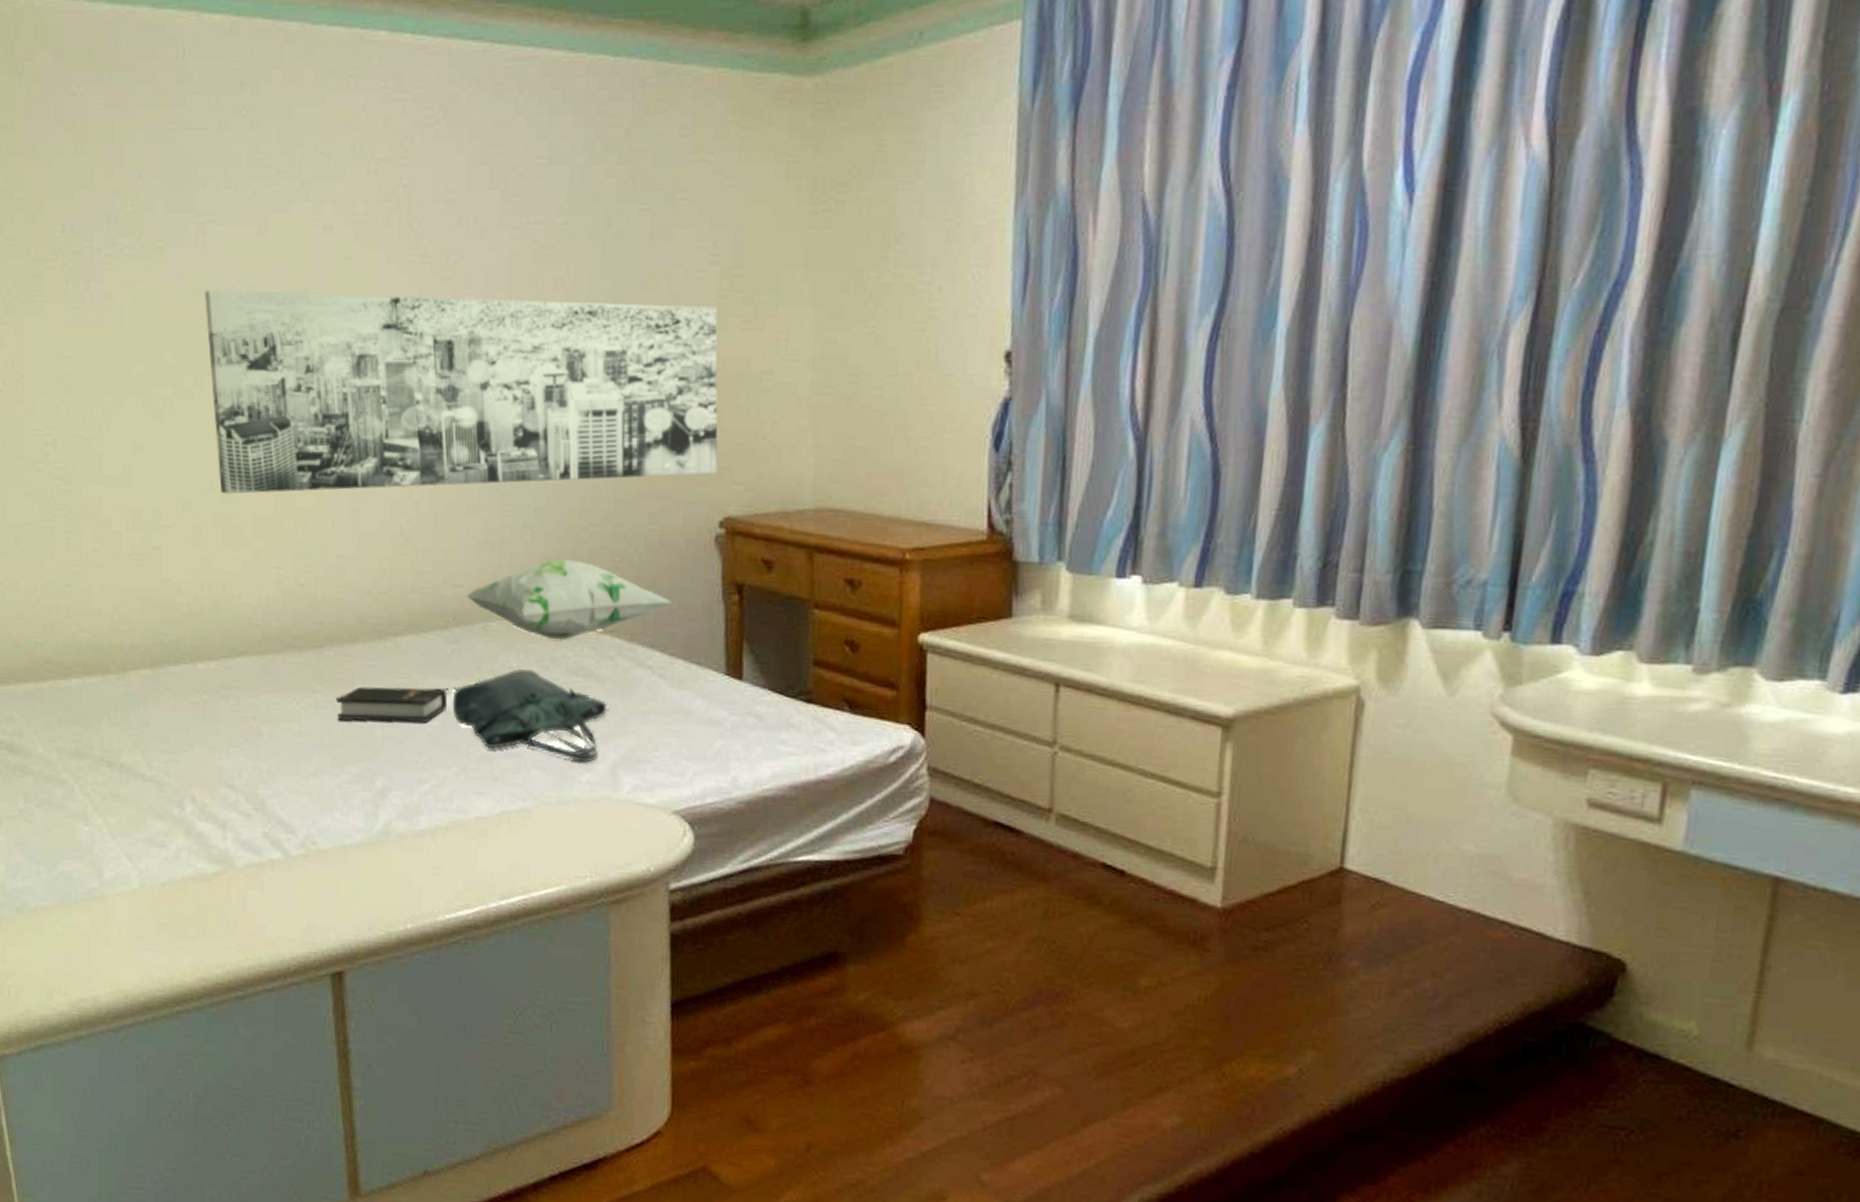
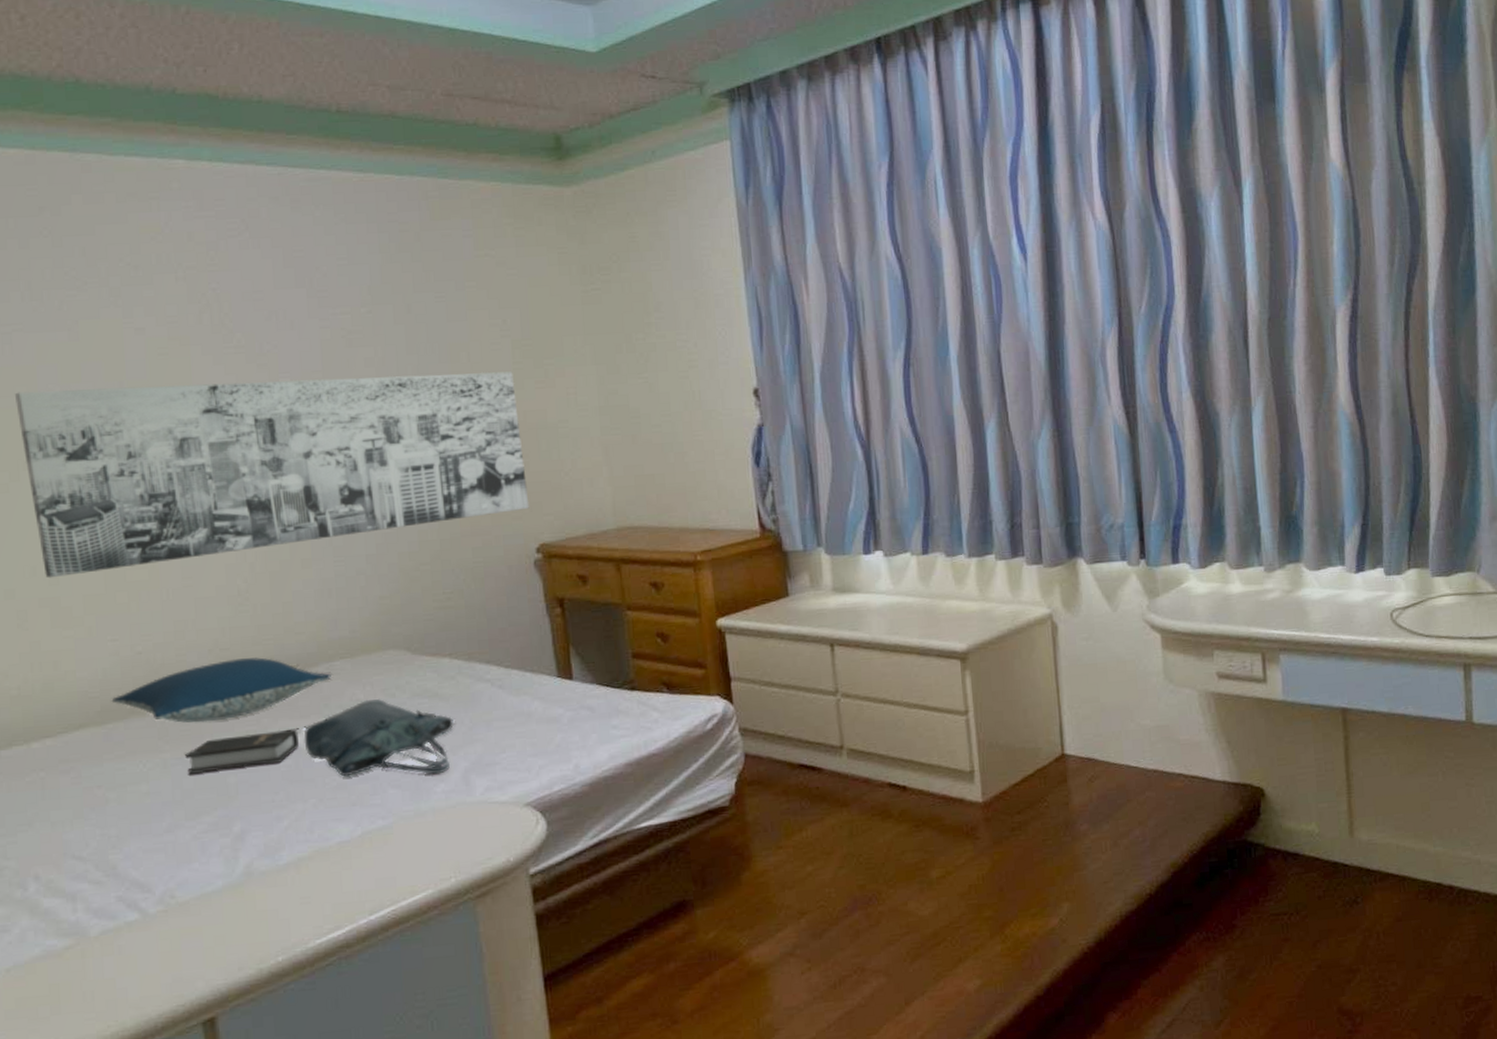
pillow: none [272,604,486,669] -> present [111,657,331,723]
decorative pillow: present [465,558,673,640] -> none [307,596,503,669]

